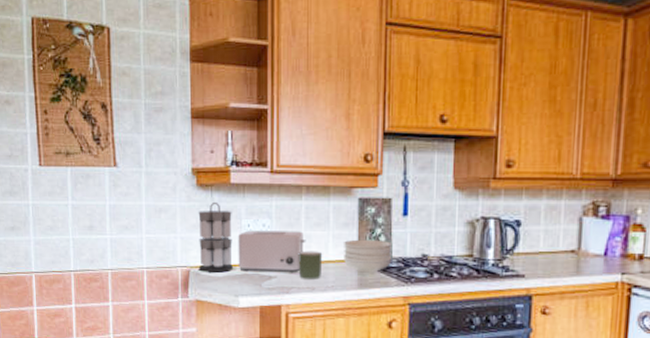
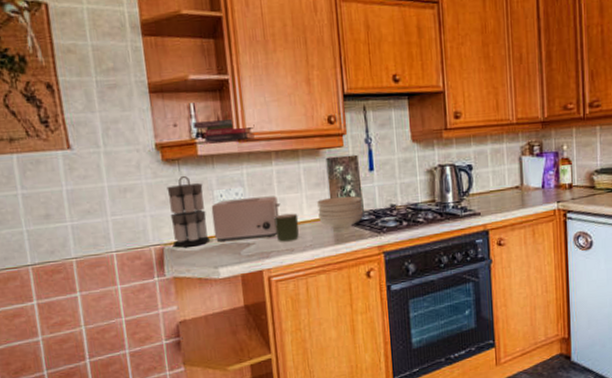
books: none [229,150,288,173] -> present [192,119,255,144]

